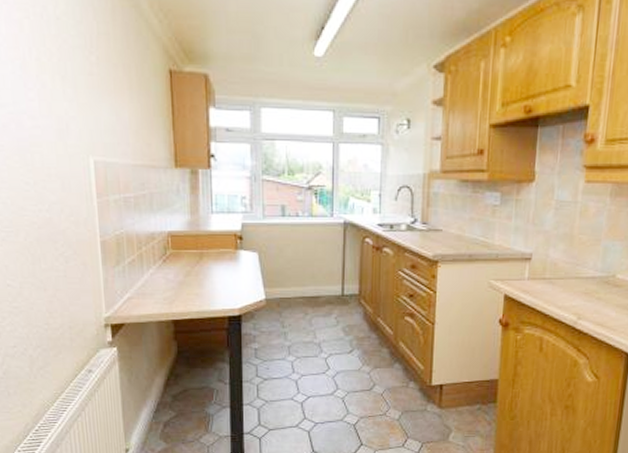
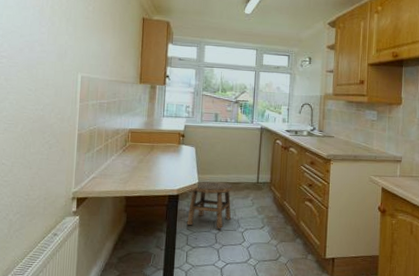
stool: none [254,296,311,355] -> present [187,181,233,228]

